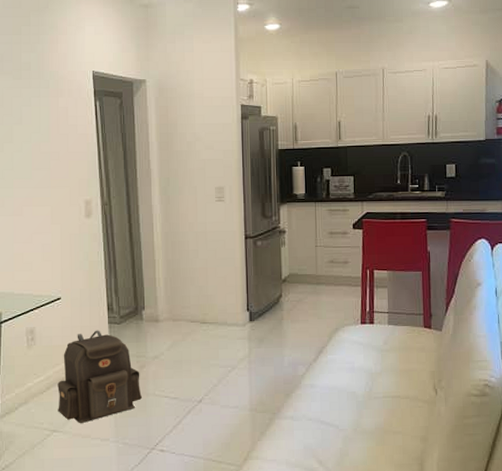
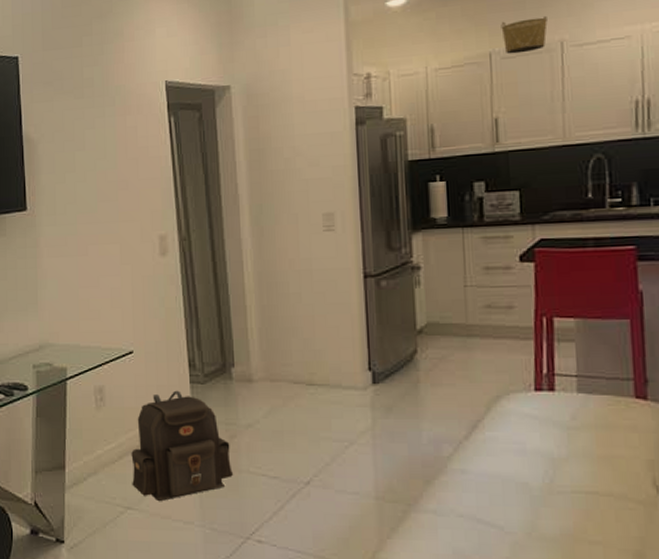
basket: none [344,49,374,75] -> present [501,15,548,55]

